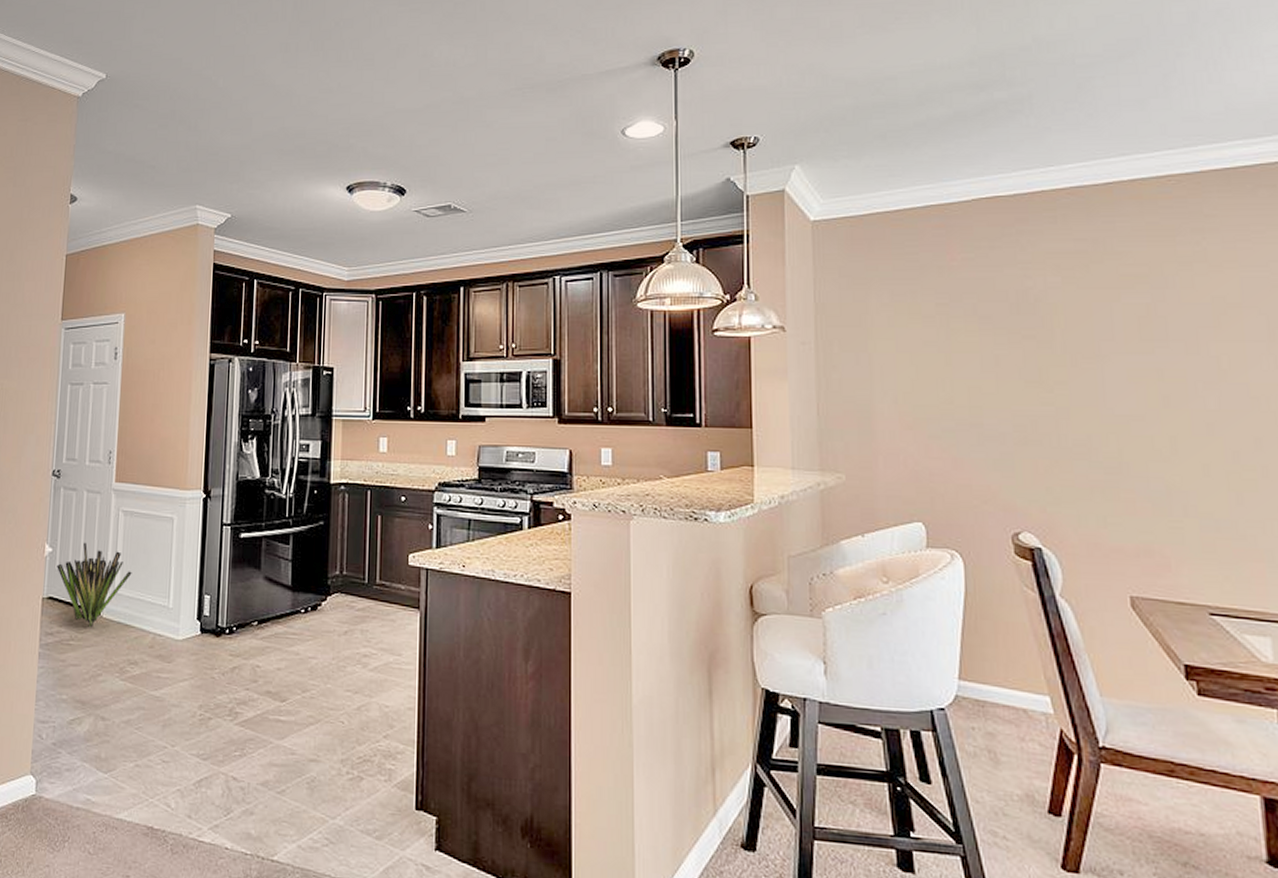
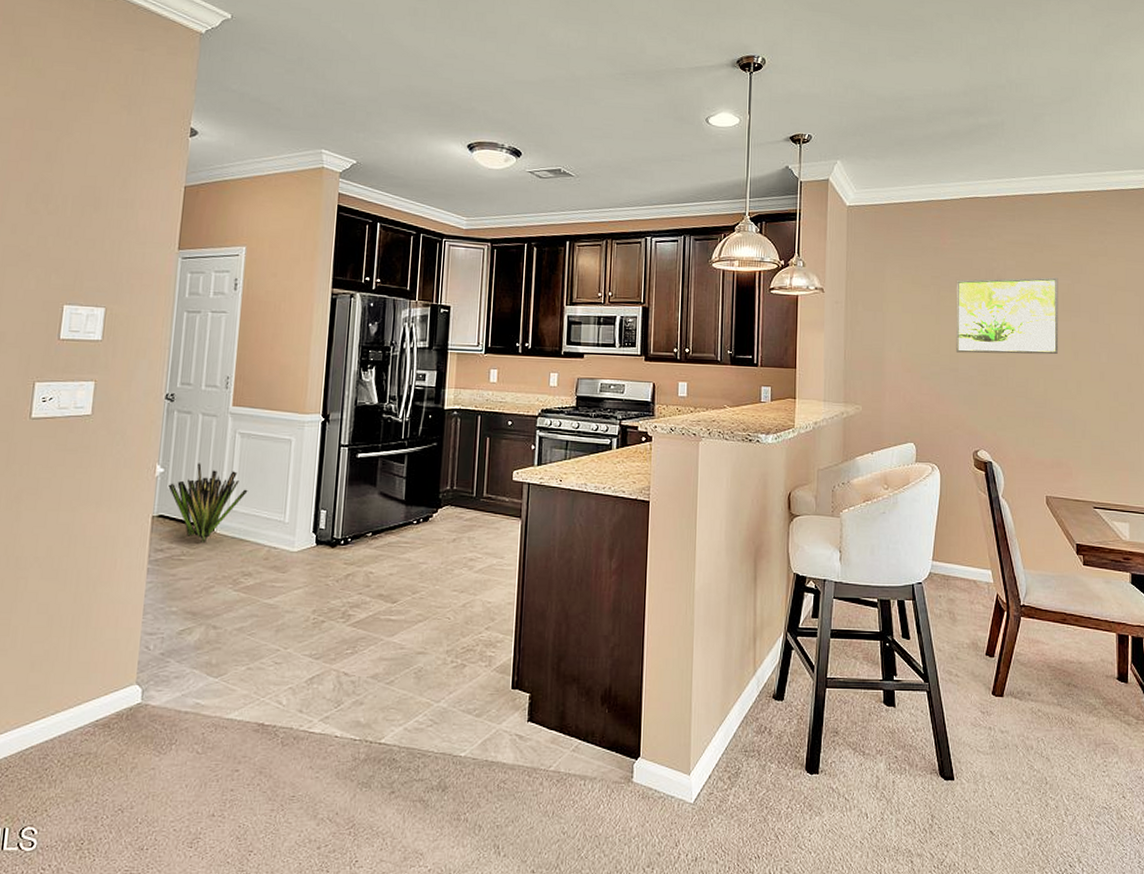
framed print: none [972,296,1138,403] -> present [955,277,1059,355]

